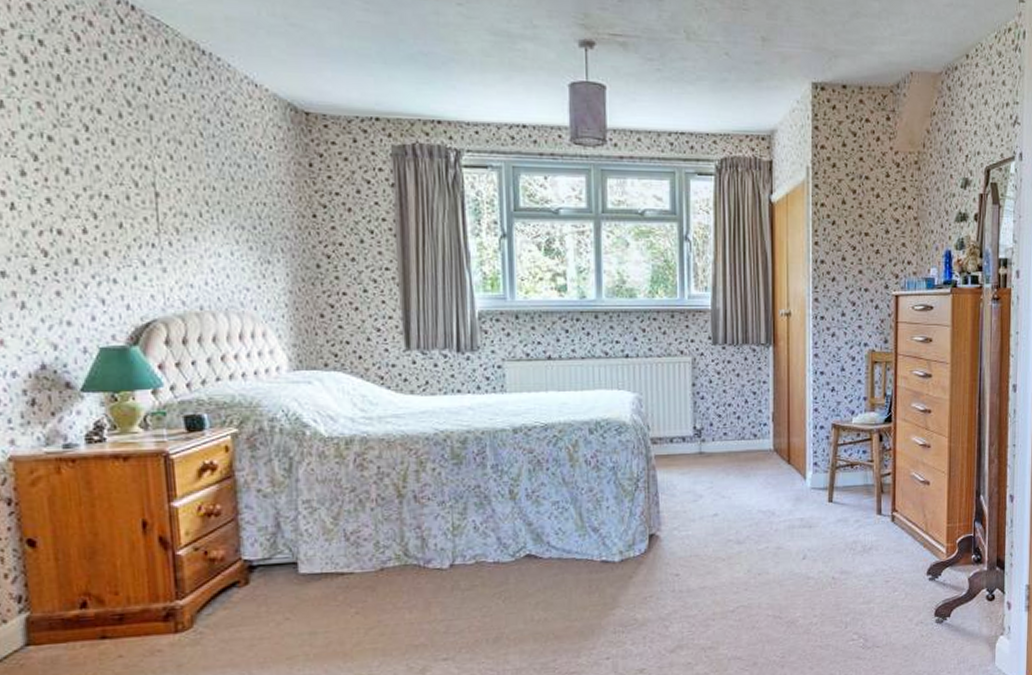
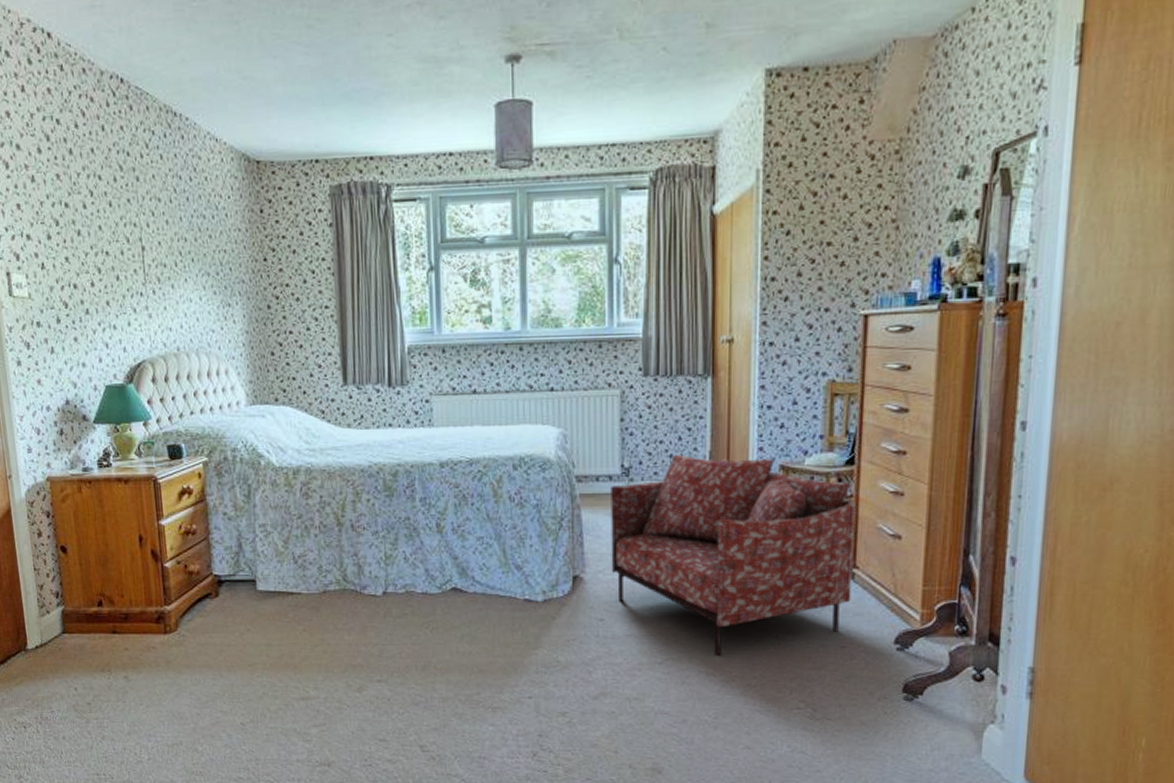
armchair: none [684,416,893,600] -> present [611,455,856,656]

